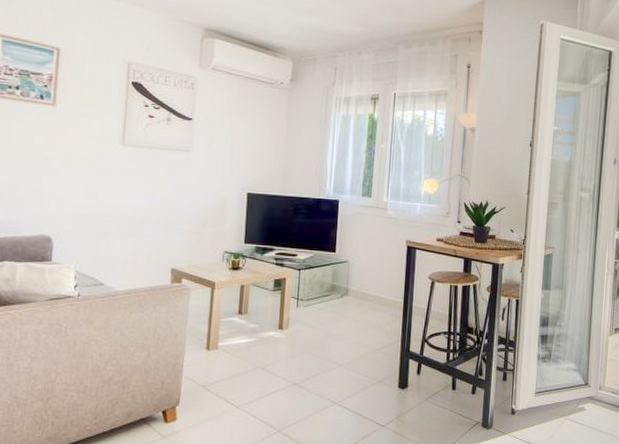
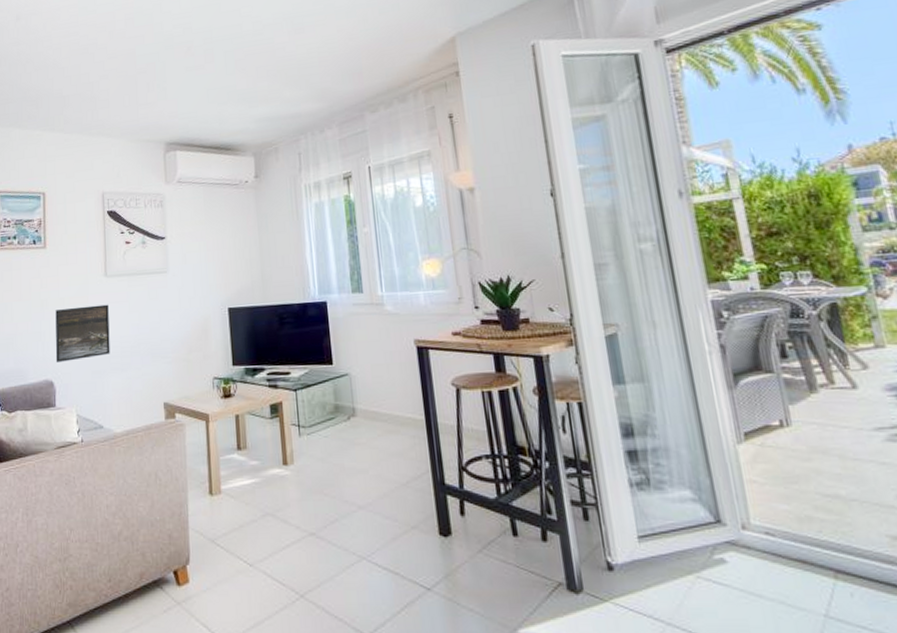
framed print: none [56,169,123,220] -> present [55,304,110,362]

